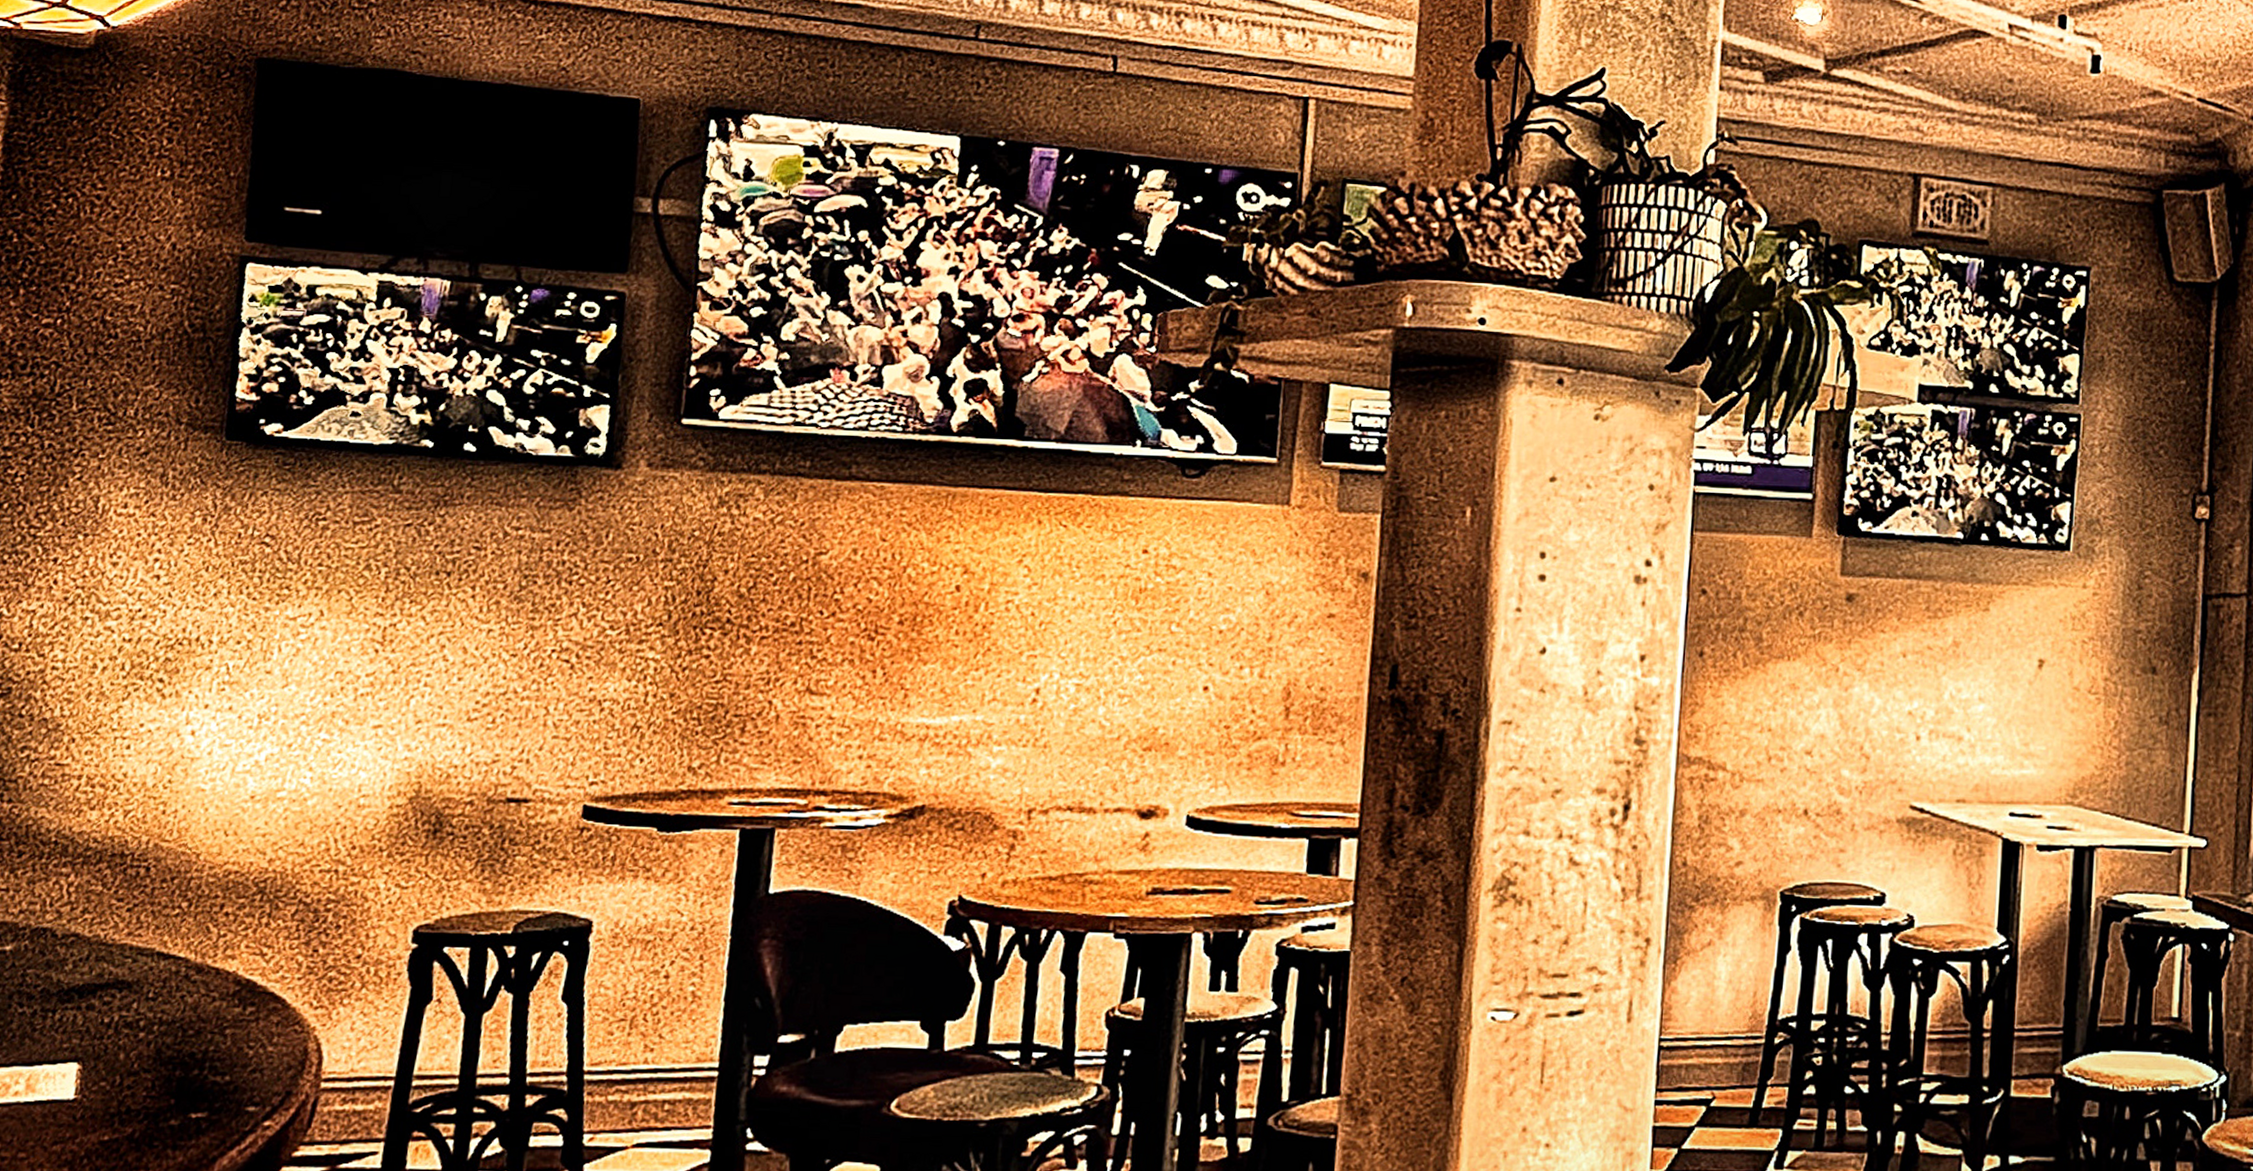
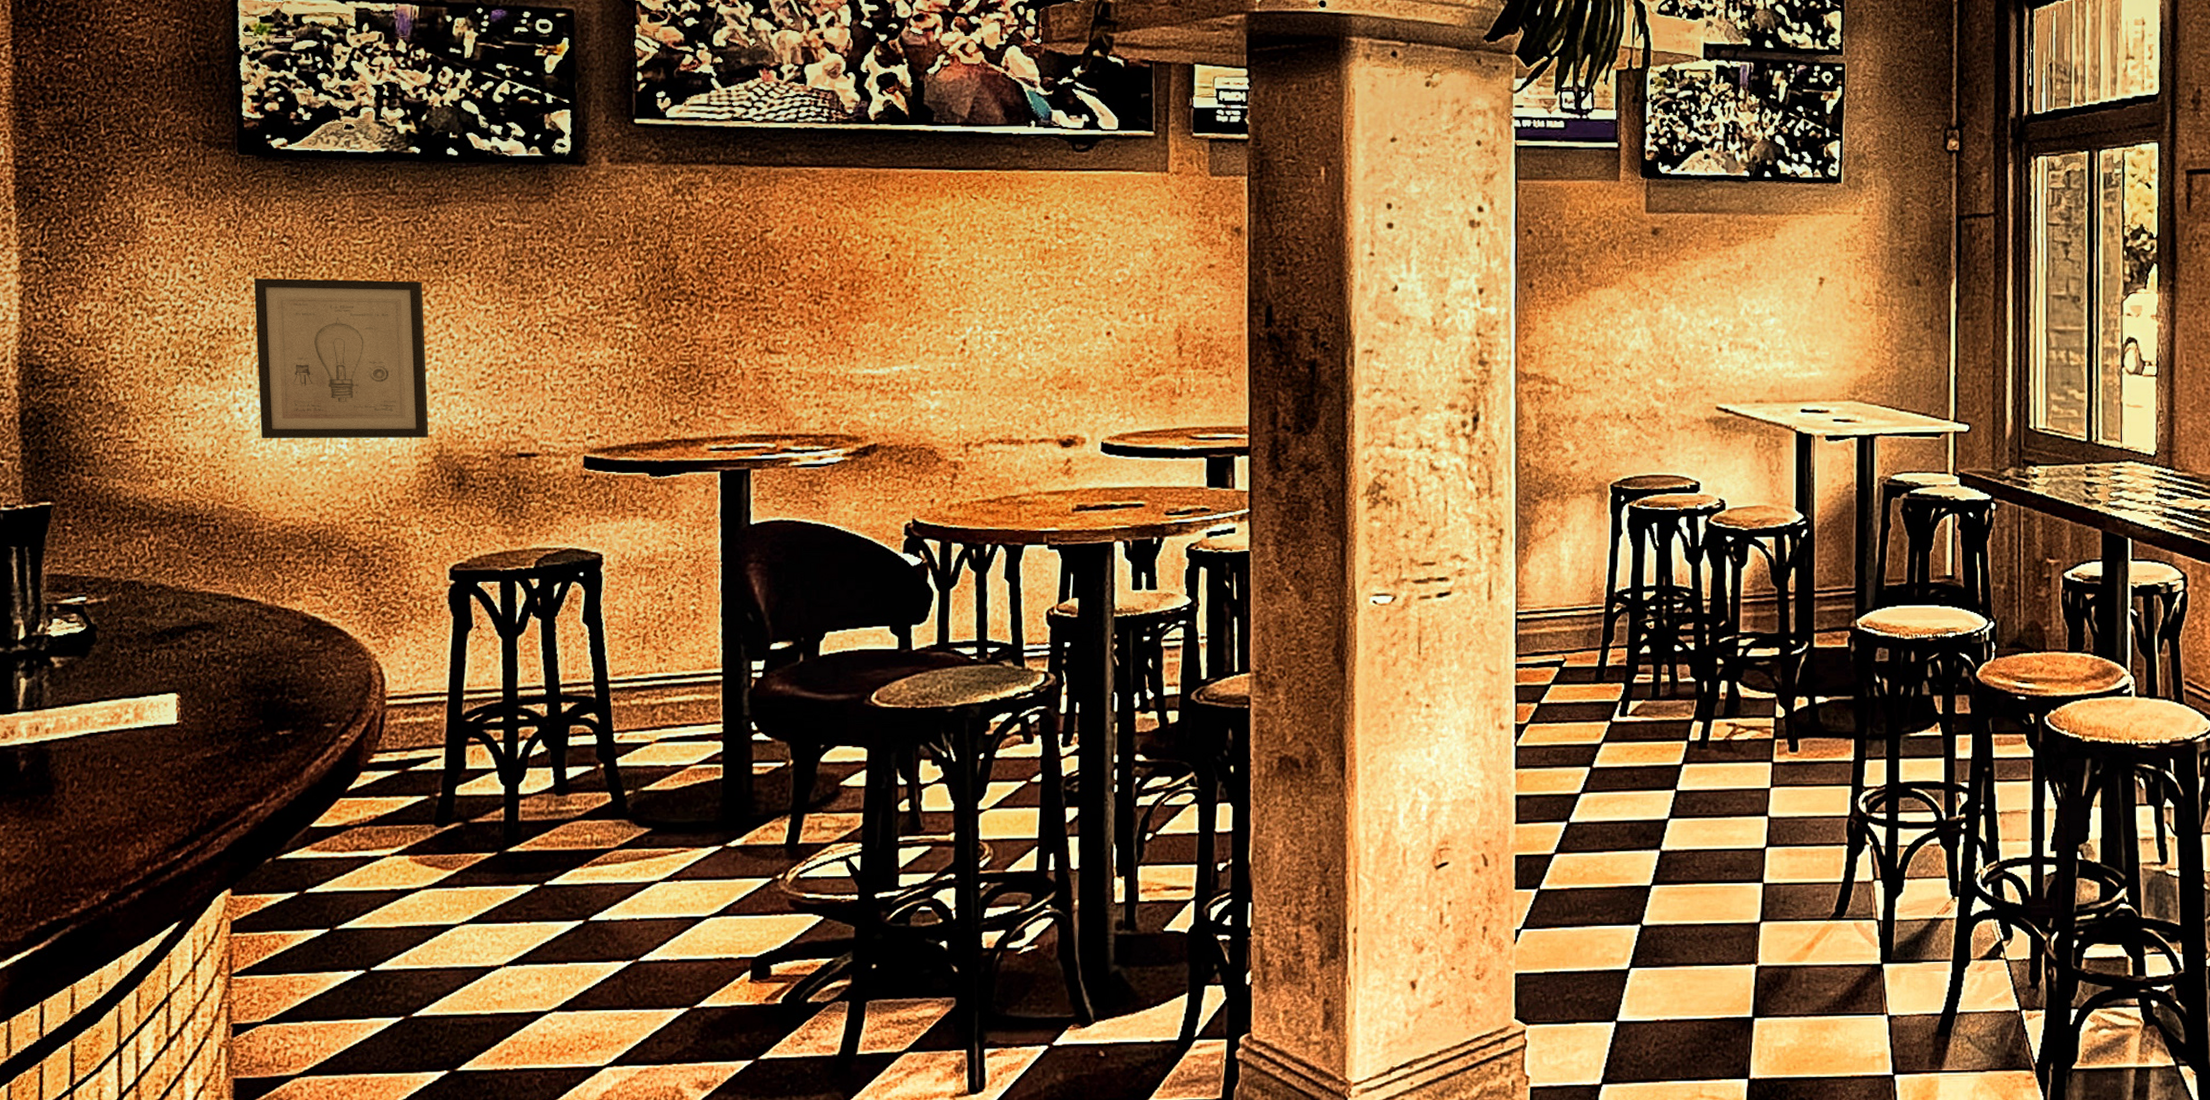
wall art: none [213,582,420,775] -> present [254,278,429,439]

